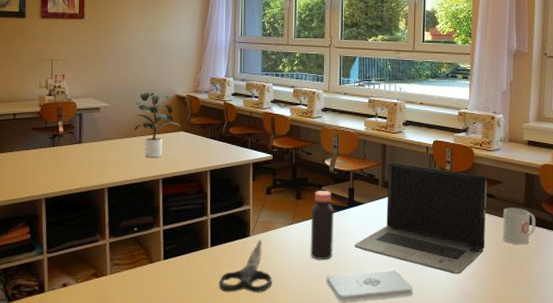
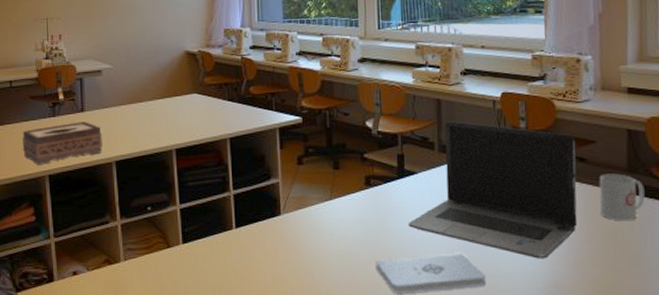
tissue box: none [22,152,97,189] -> present [23,121,102,165]
potted plant: present [134,92,181,158] -> none [140,49,193,126]
scissors: present [218,240,272,293] -> none [247,219,311,282]
bottle: present [310,190,334,260] -> none [353,157,383,243]

